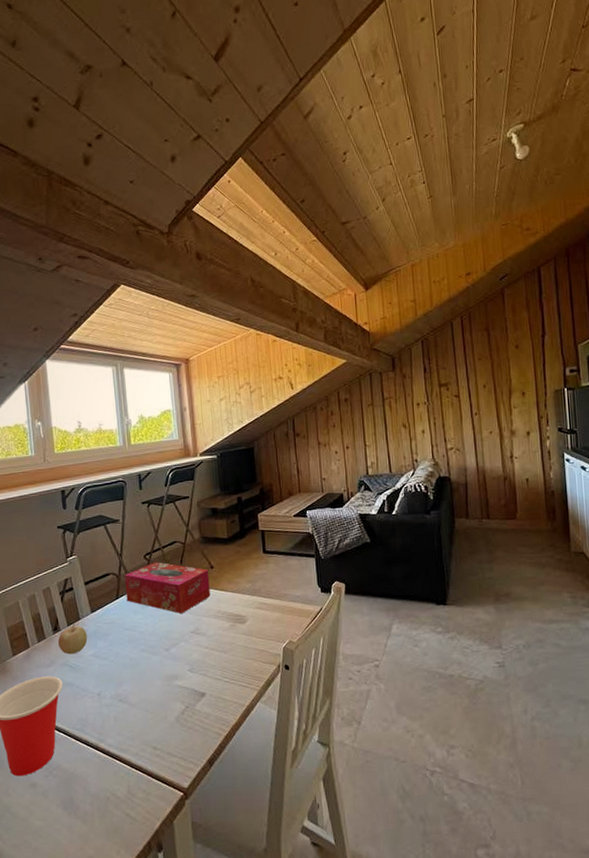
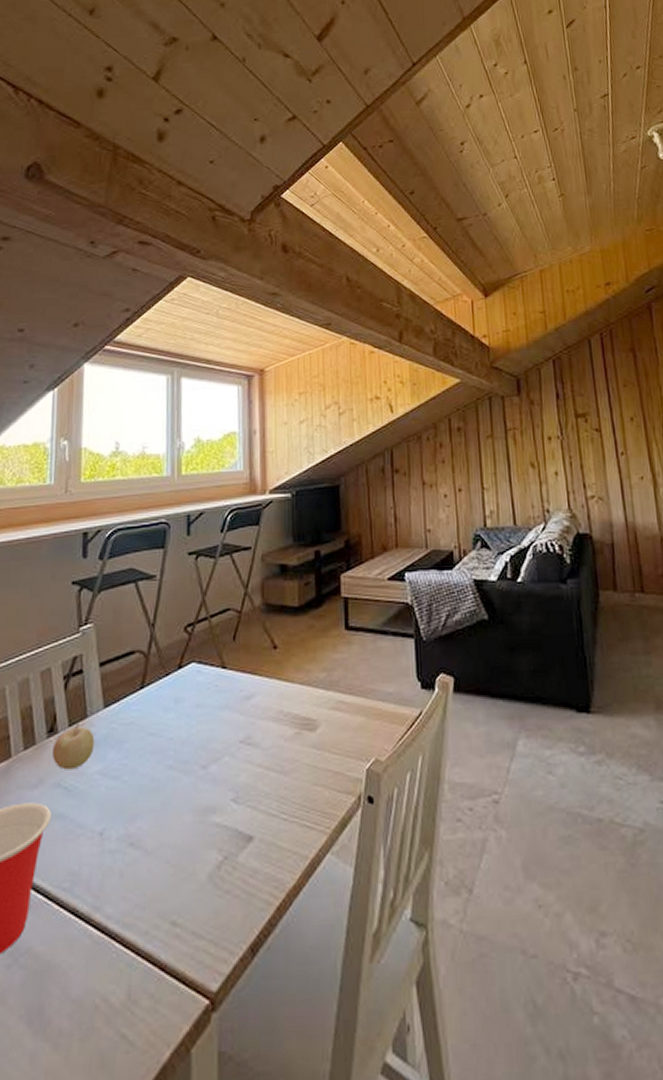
tissue box: present [125,562,211,613] -> none [154,637,270,713]

